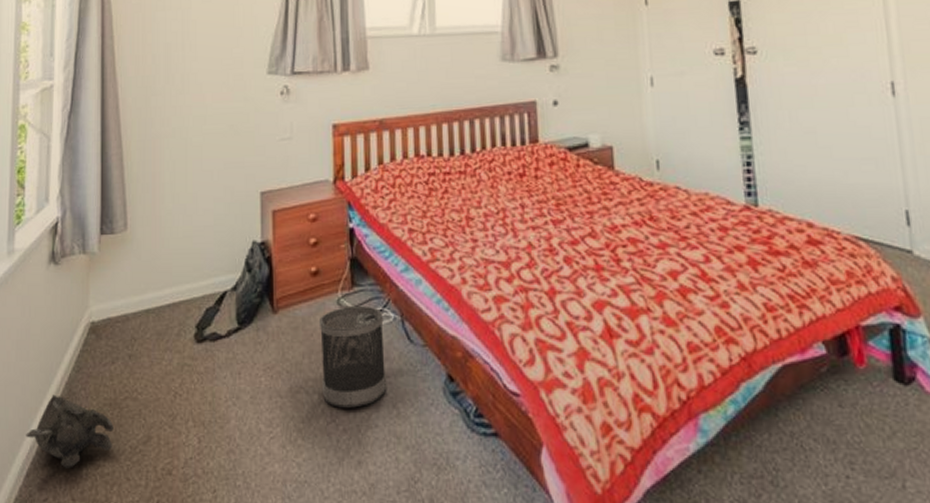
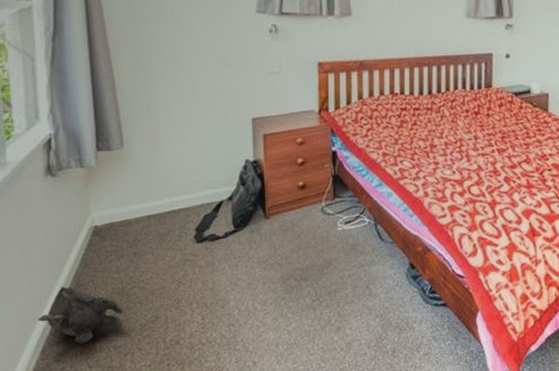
wastebasket: present [320,305,387,408] -> none [306,212,362,290]

